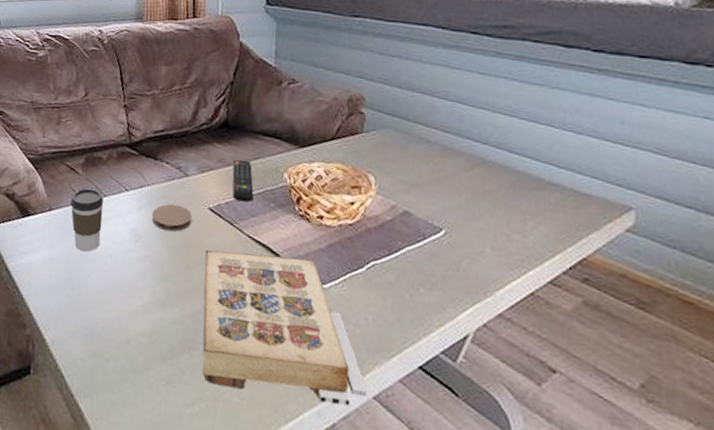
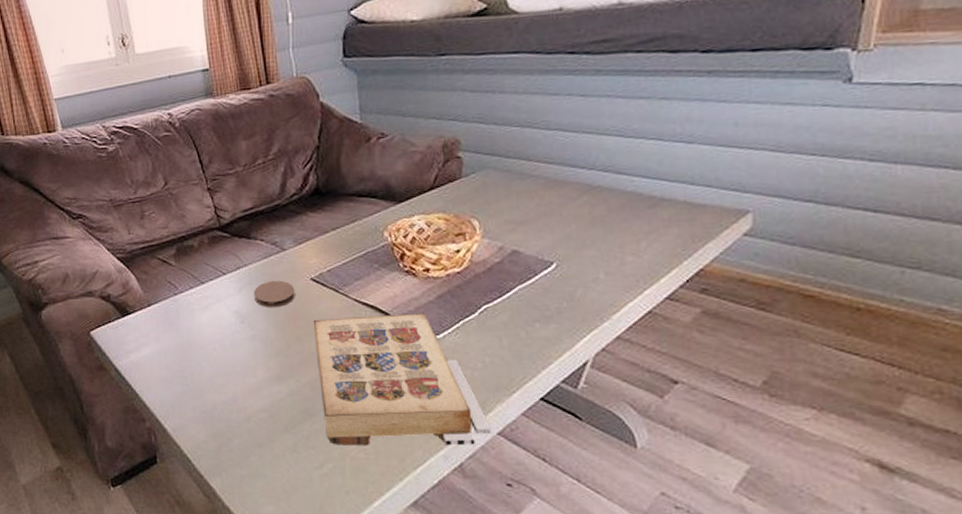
coffee cup: present [70,188,104,252] -> none [168,277,205,341]
remote control: present [232,160,254,202] -> none [329,225,356,267]

